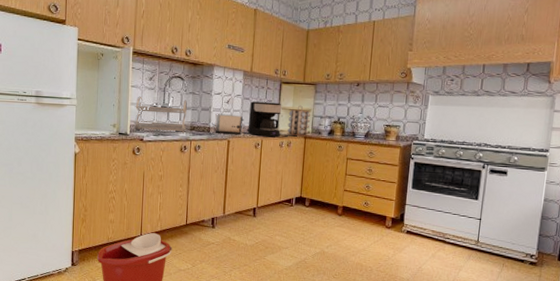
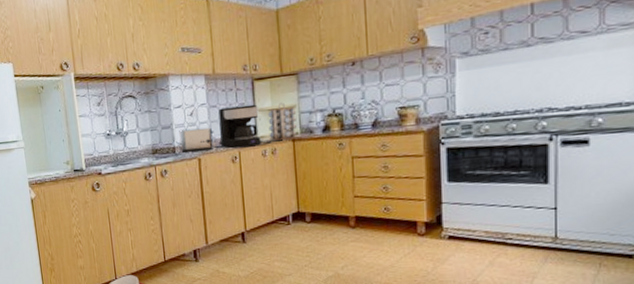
dish rack: present [134,96,188,133] -> none [87,120,148,164]

